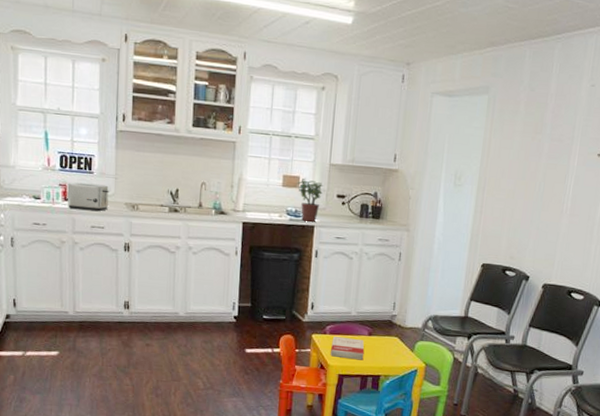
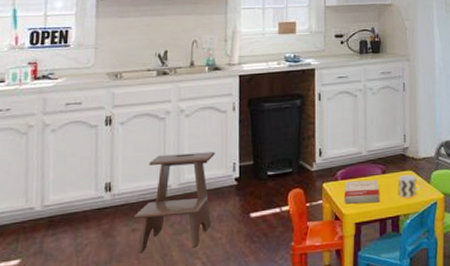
toaster: present [67,182,110,212] -> none [37,57,89,87]
step stool: none [148,285,218,369] -> present [135,151,215,254]
potted plant: present [297,178,323,223] -> none [293,22,320,66]
cup: none [381,340,406,362] -> present [398,175,423,199]

